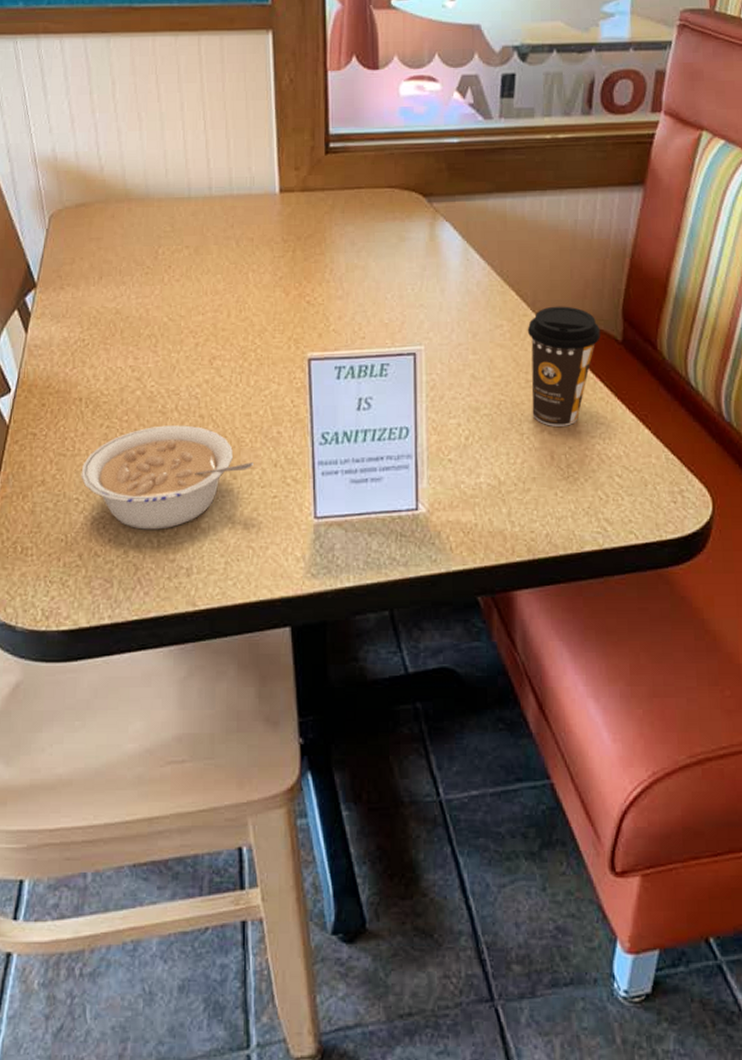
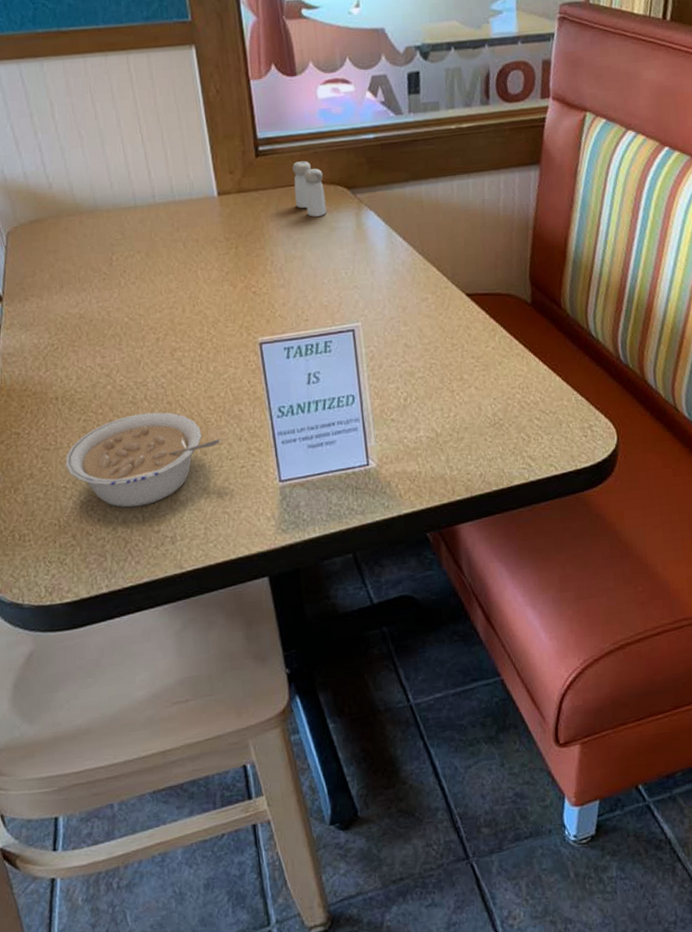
salt and pepper shaker: none [364,162,398,224] -> present [292,161,327,217]
coffee cup: present [527,306,600,426] -> none [449,276,513,382]

